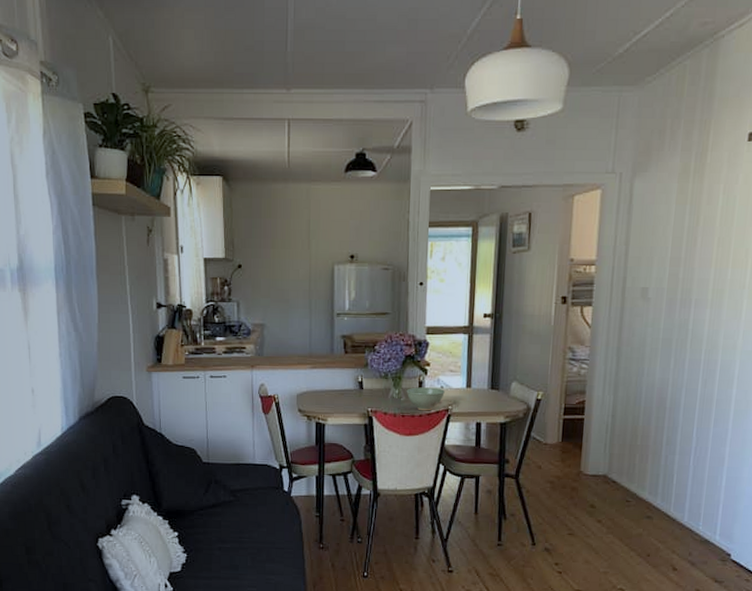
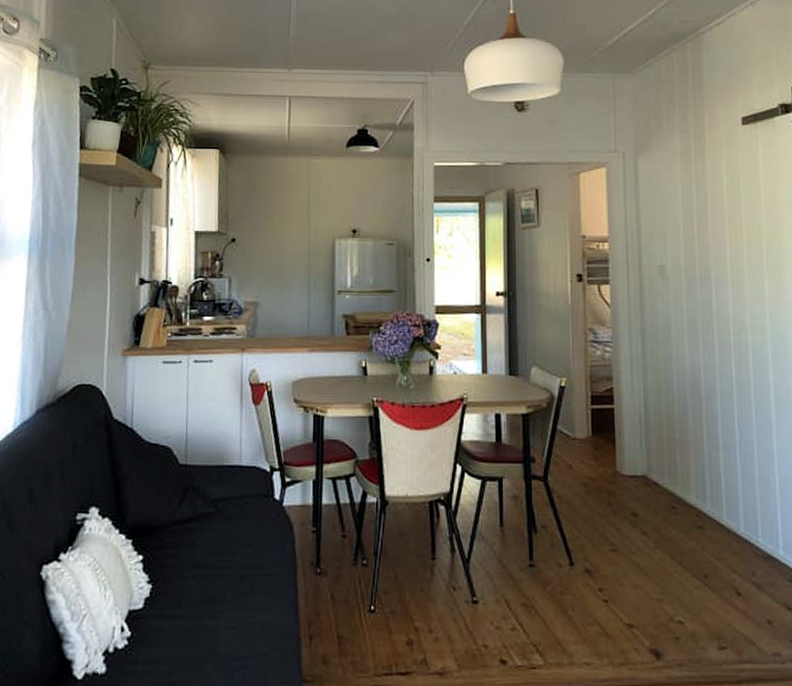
bowl: present [406,387,445,411] -> none [415,373,458,401]

